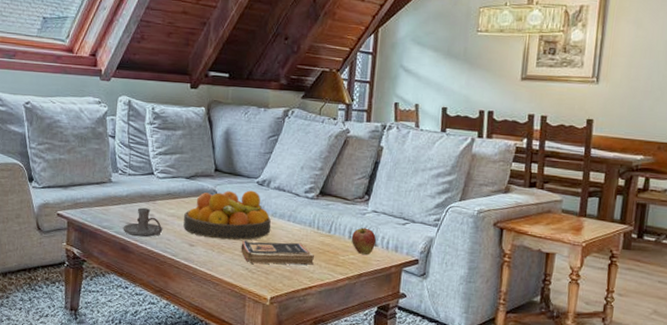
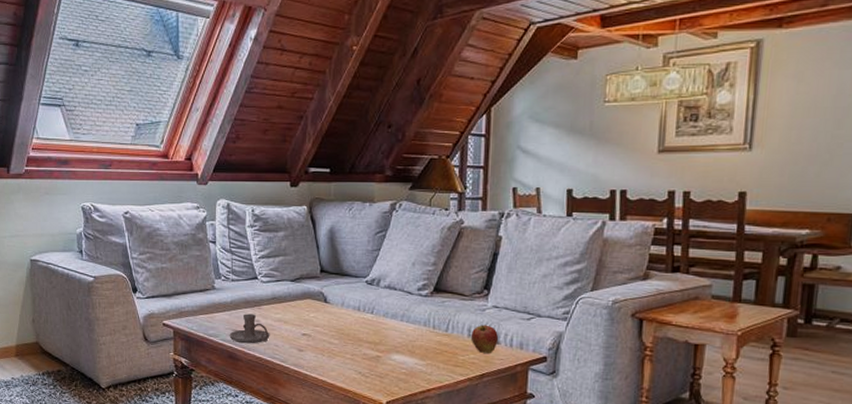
fruit bowl: present [183,190,271,240] -> none [291,290,384,344]
book: present [241,240,314,265] -> none [352,343,431,368]

